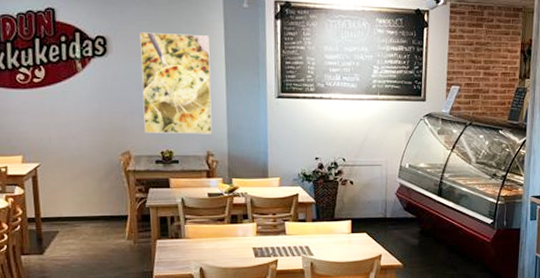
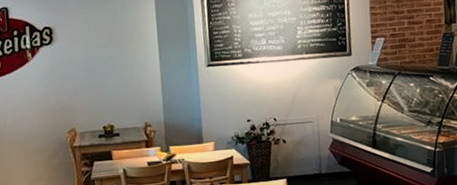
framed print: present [140,32,212,134] -> none [81,16,149,111]

